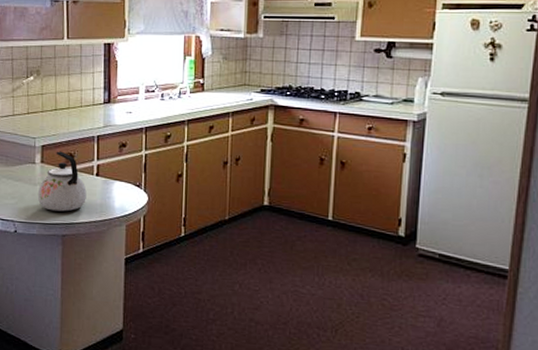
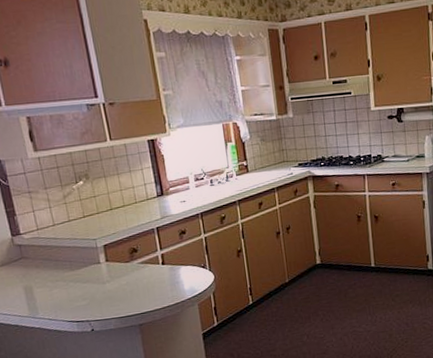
kettle: present [37,151,87,212] -> none [107,247,157,305]

